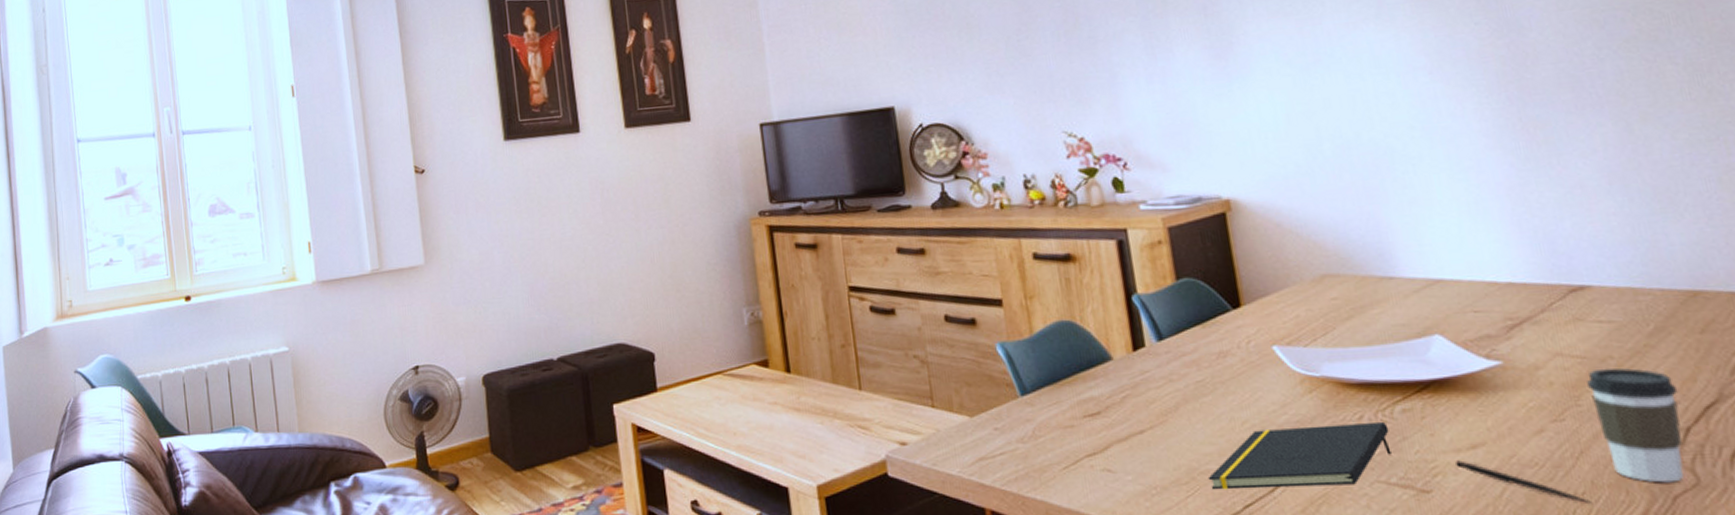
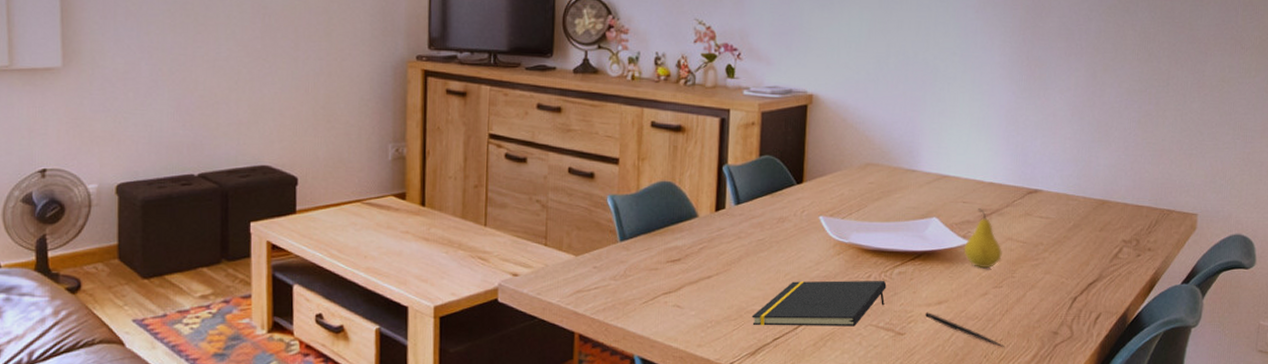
fruit: none [1490,317,1553,397] -> present [964,208,1002,269]
coffee cup: present [1587,367,1684,483] -> none [1022,251,1076,335]

